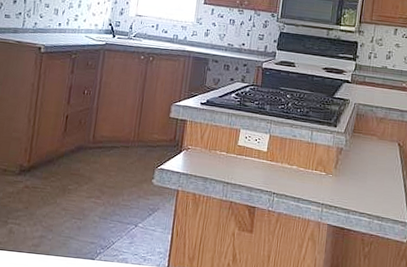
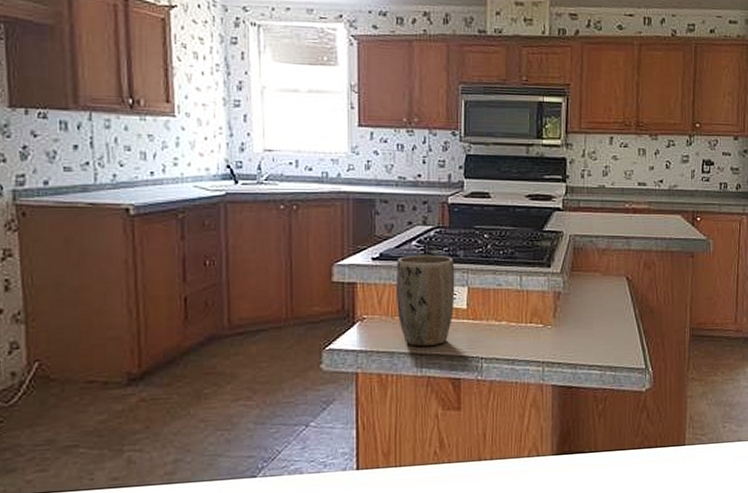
plant pot: none [214,104,262,178] -> present [397,254,455,346]

